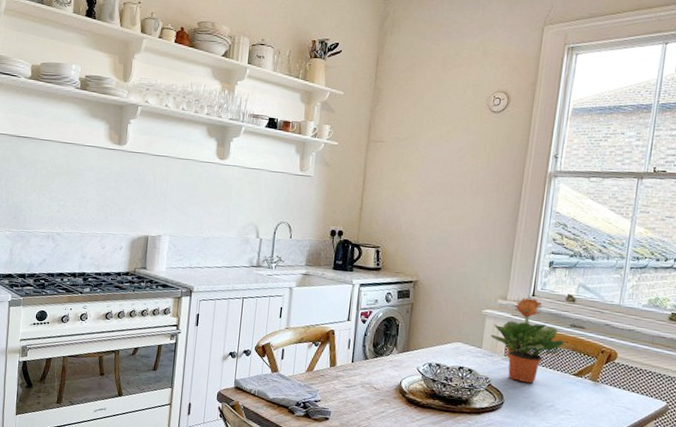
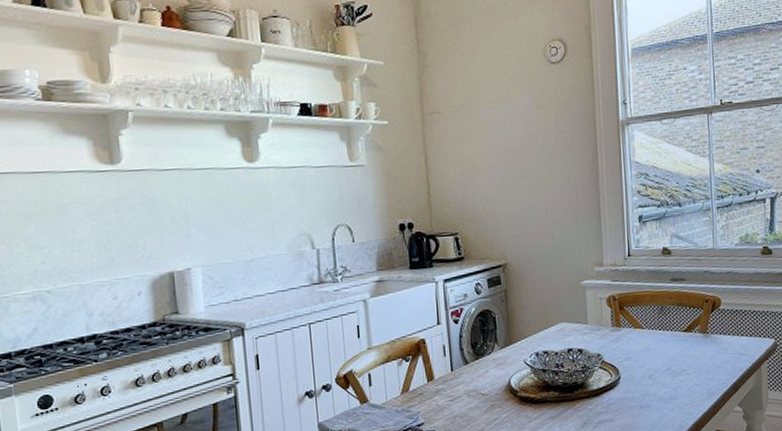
potted plant: present [491,298,565,384] -> none [594,259,669,351]

